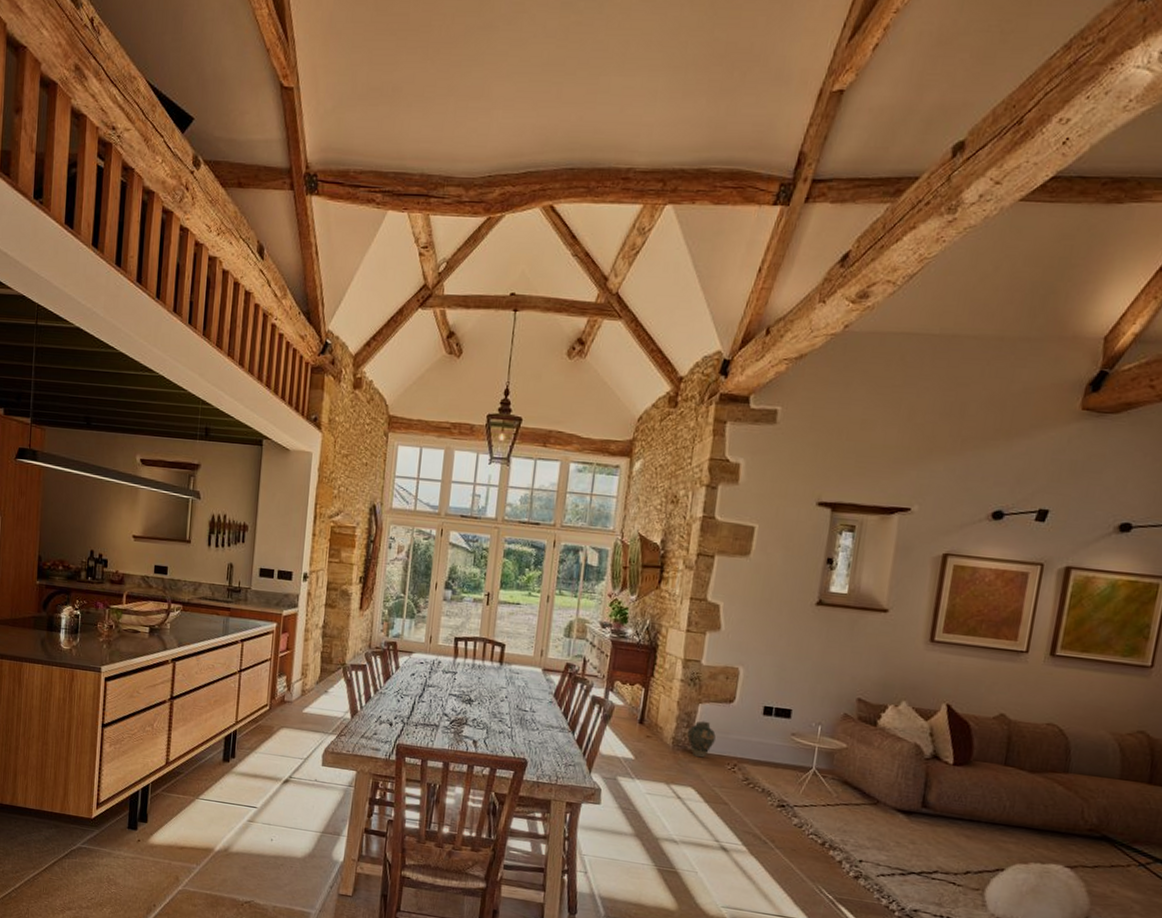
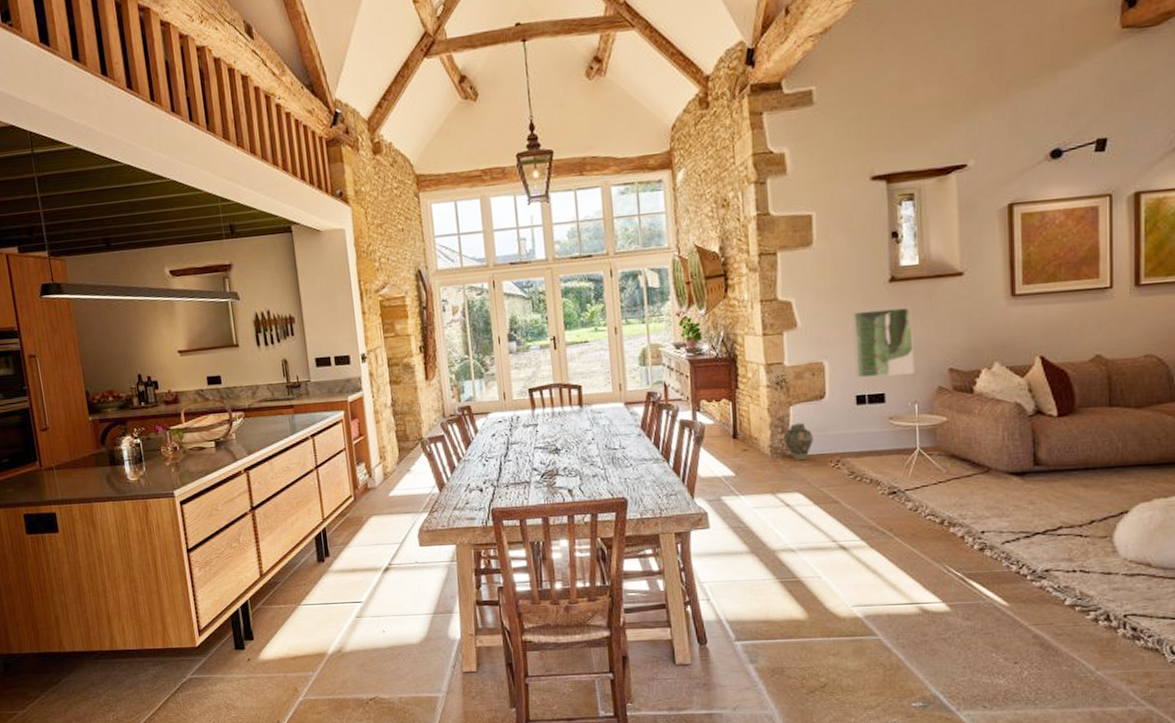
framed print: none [767,627,832,696] -> present [853,307,914,378]

